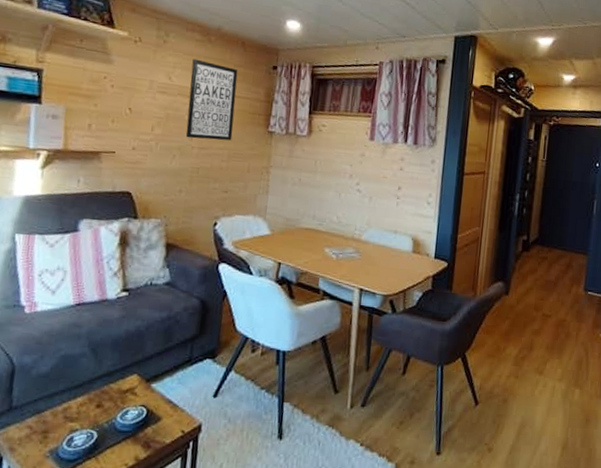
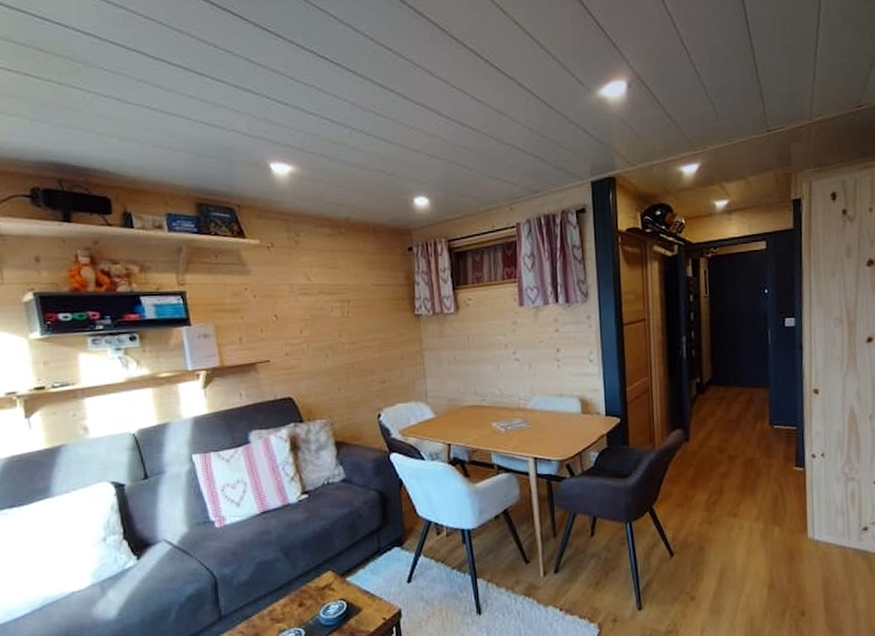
wall art: present [185,59,238,141] -> none [327,254,381,335]

